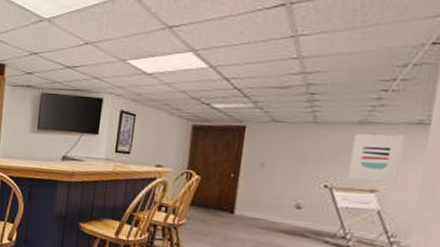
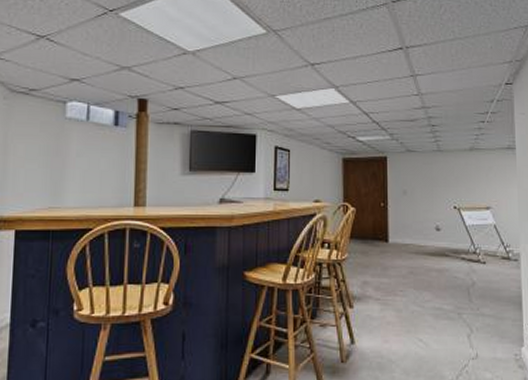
wall art: present [348,134,406,183] -> none [468,158,503,199]

